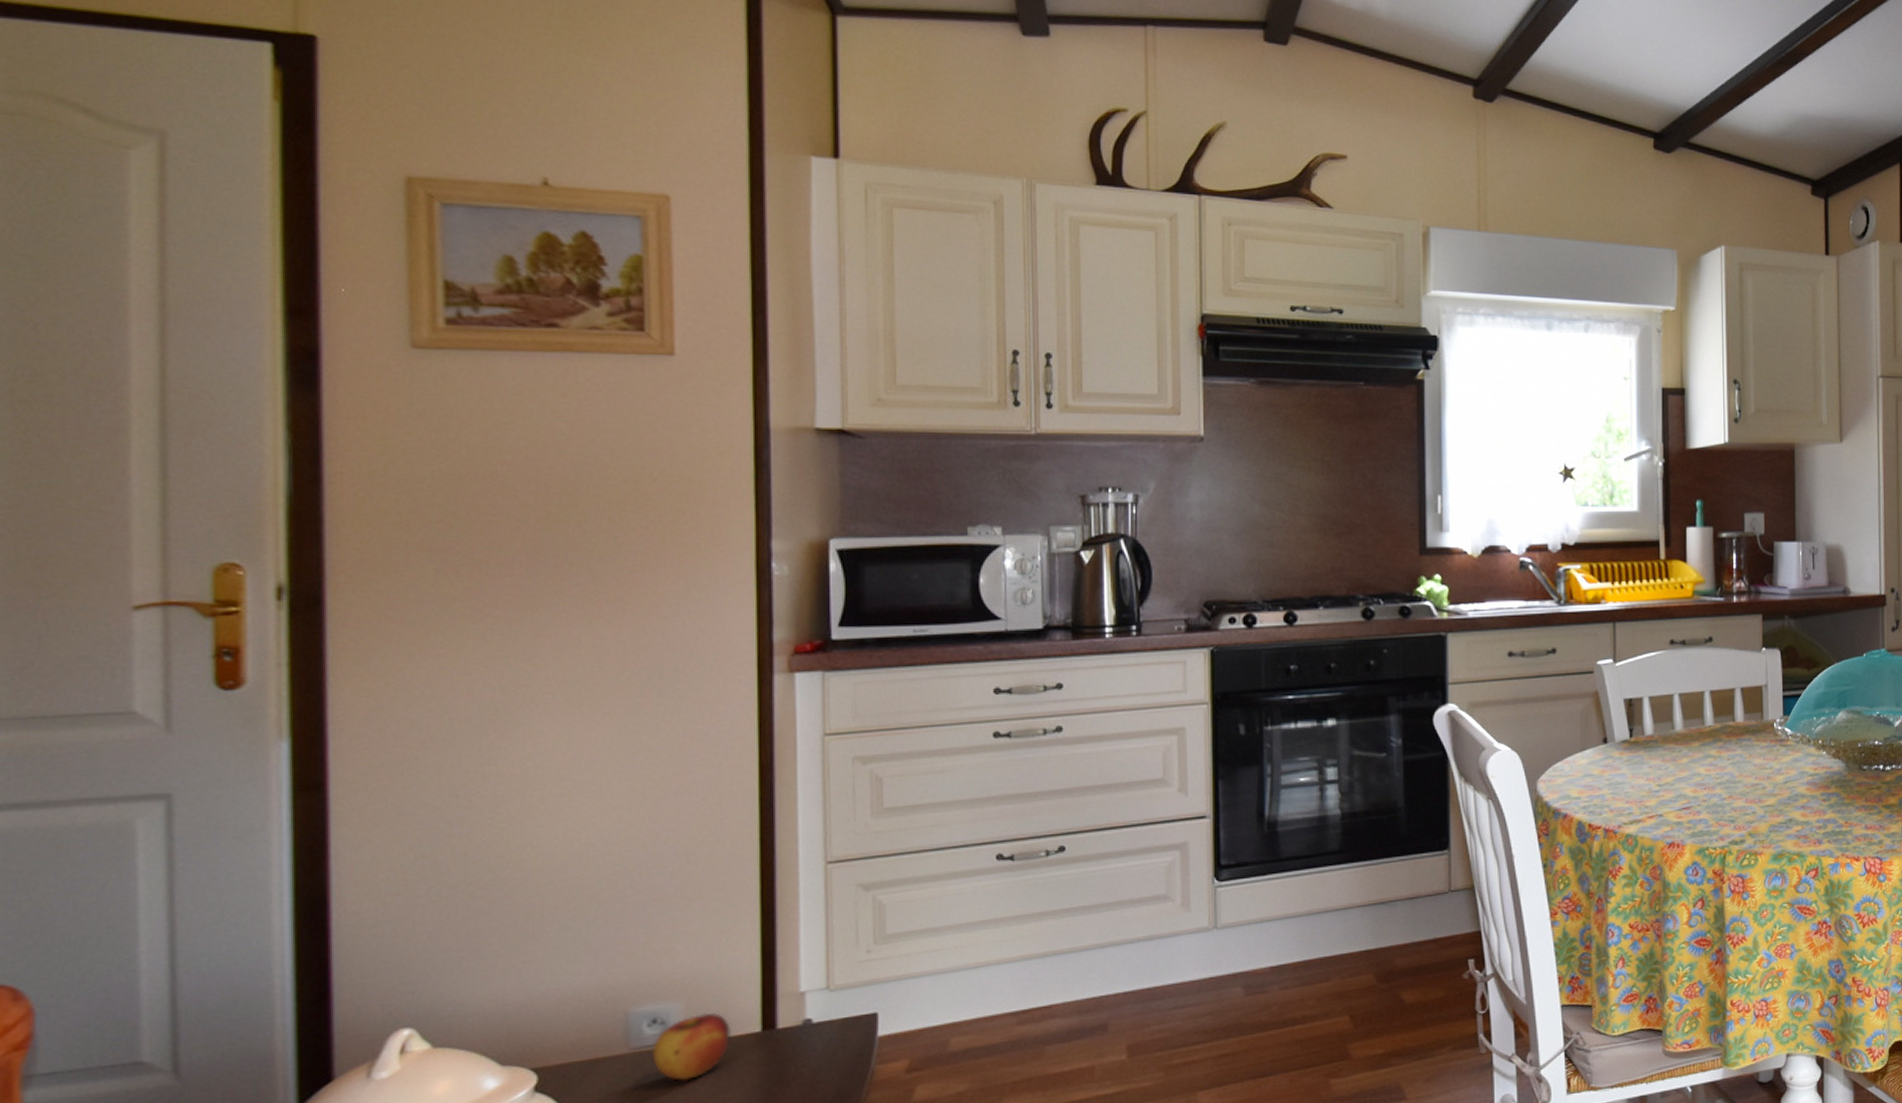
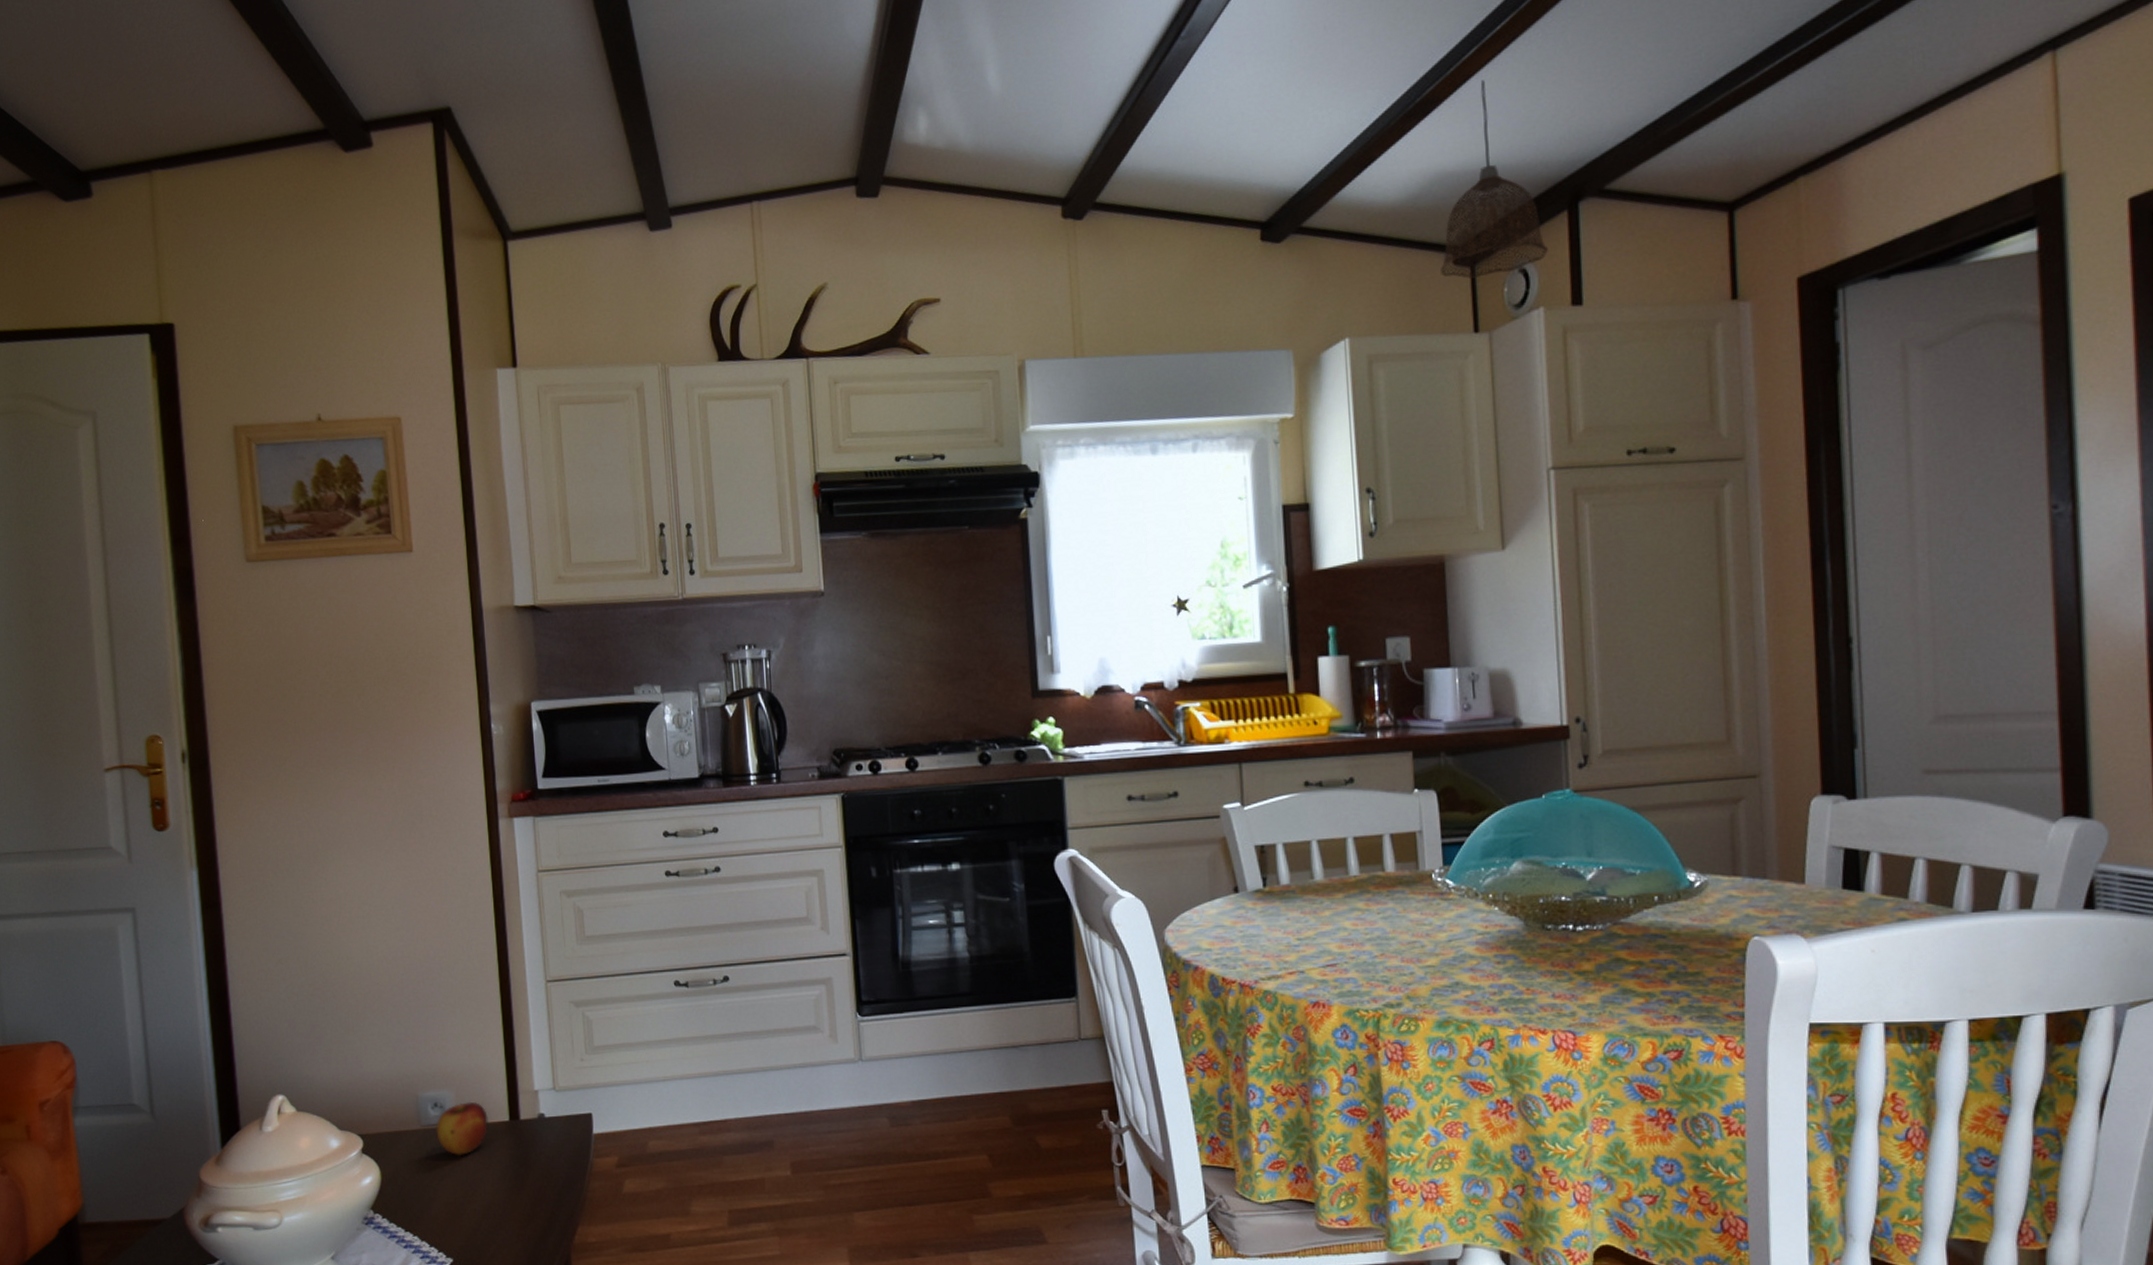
pendant lamp: none [1801,44,1884,209] -> present [1441,80,1548,279]

